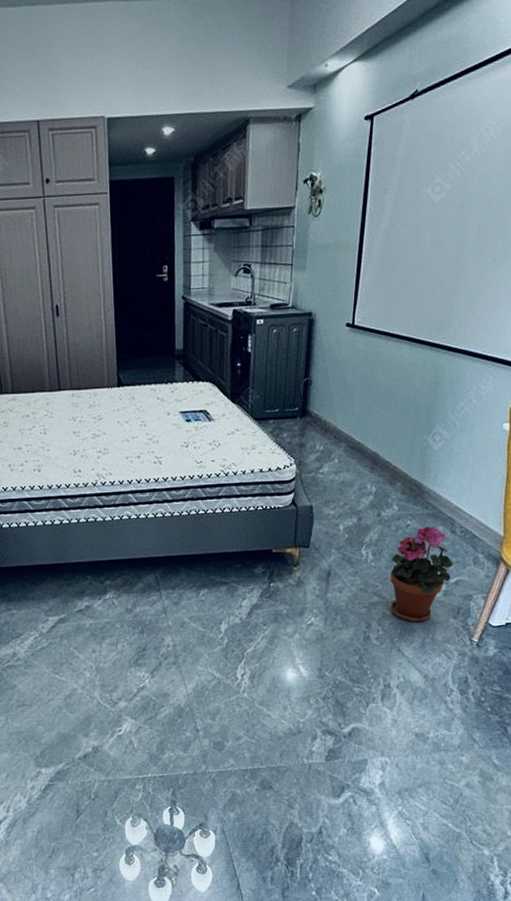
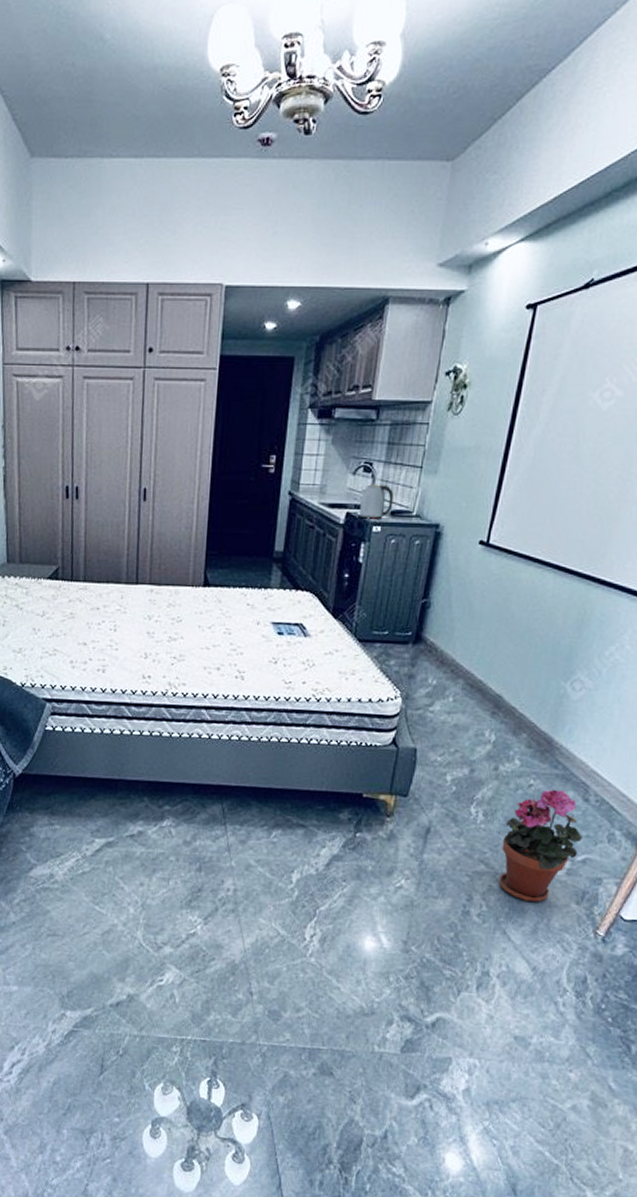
kettle: none [244,282,271,315] -> present [359,483,394,521]

